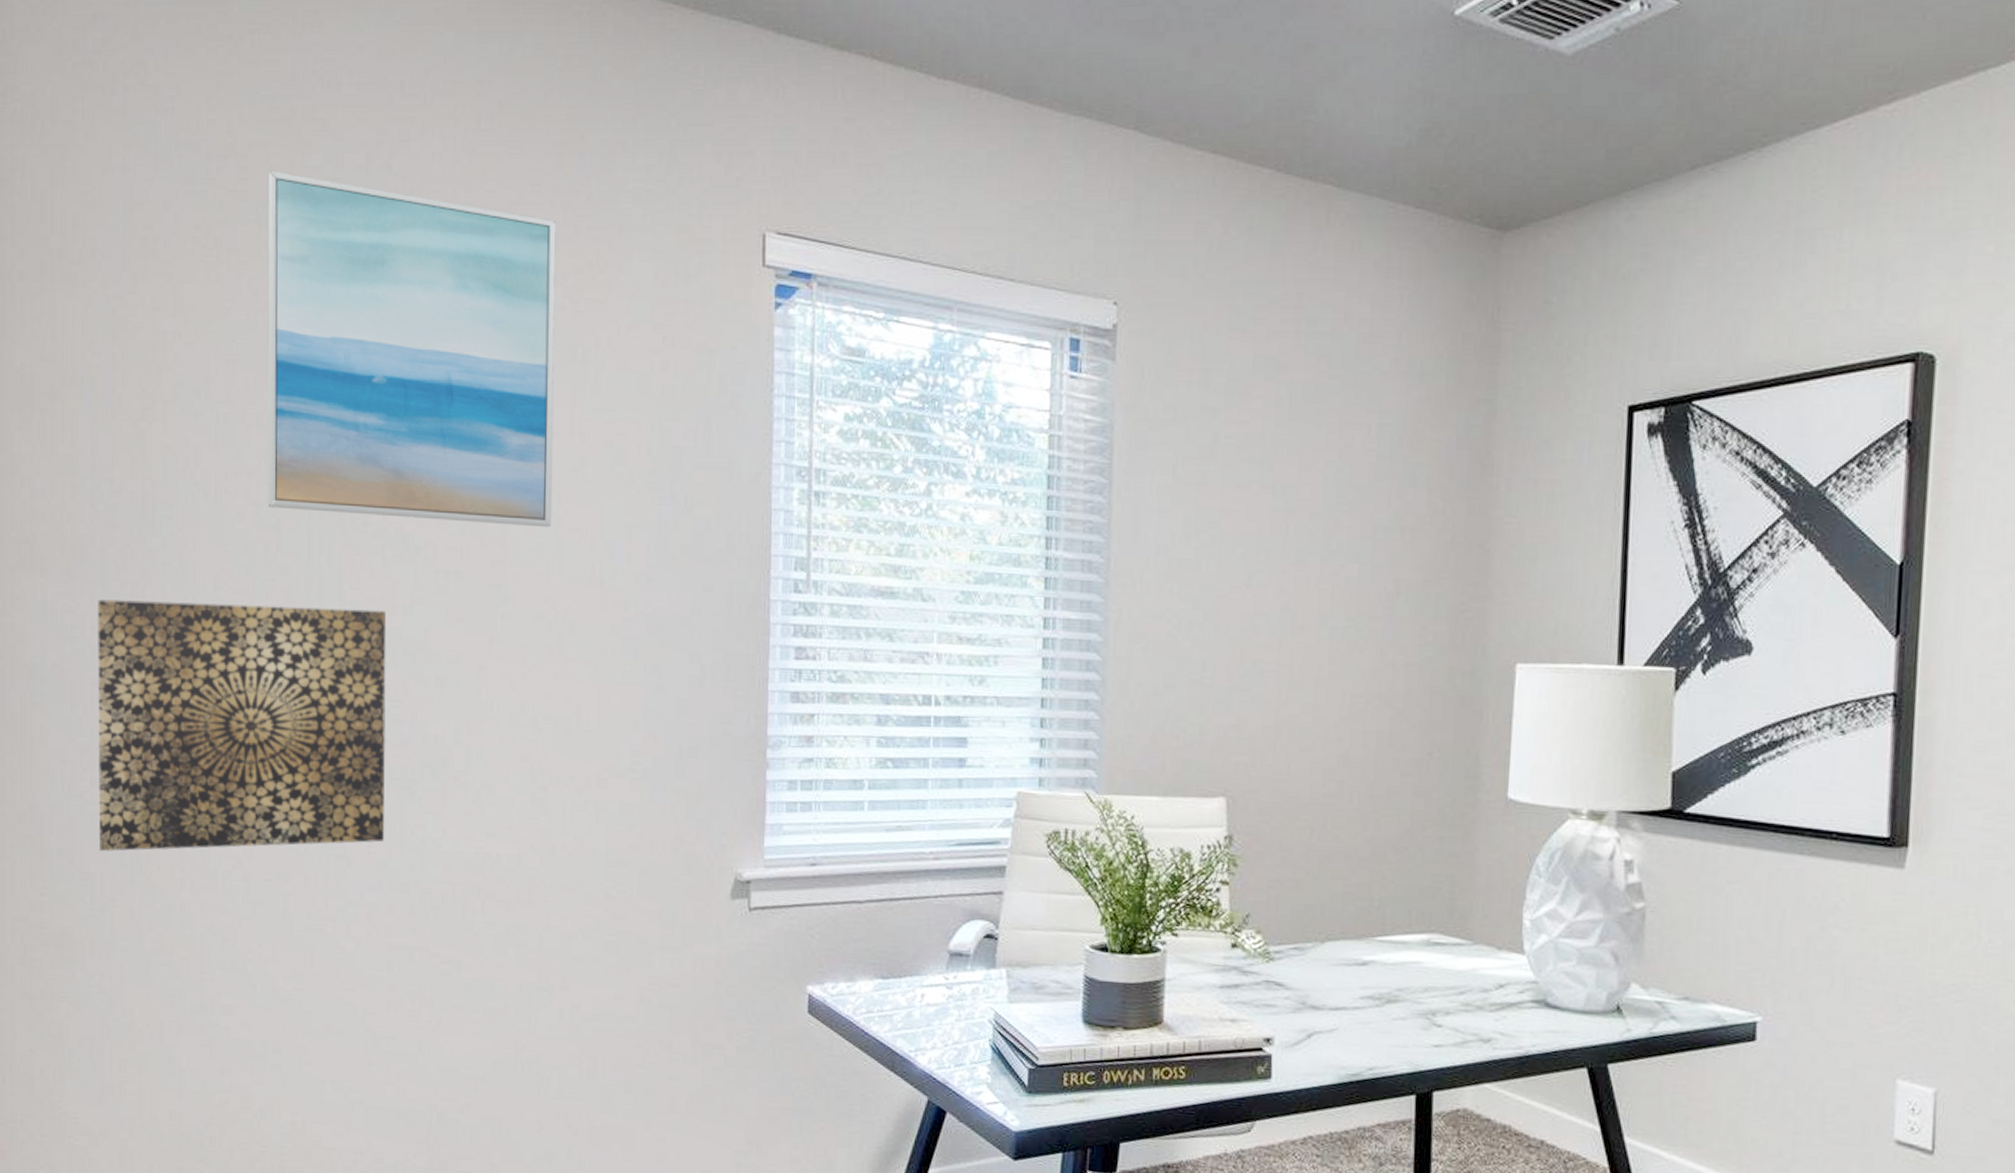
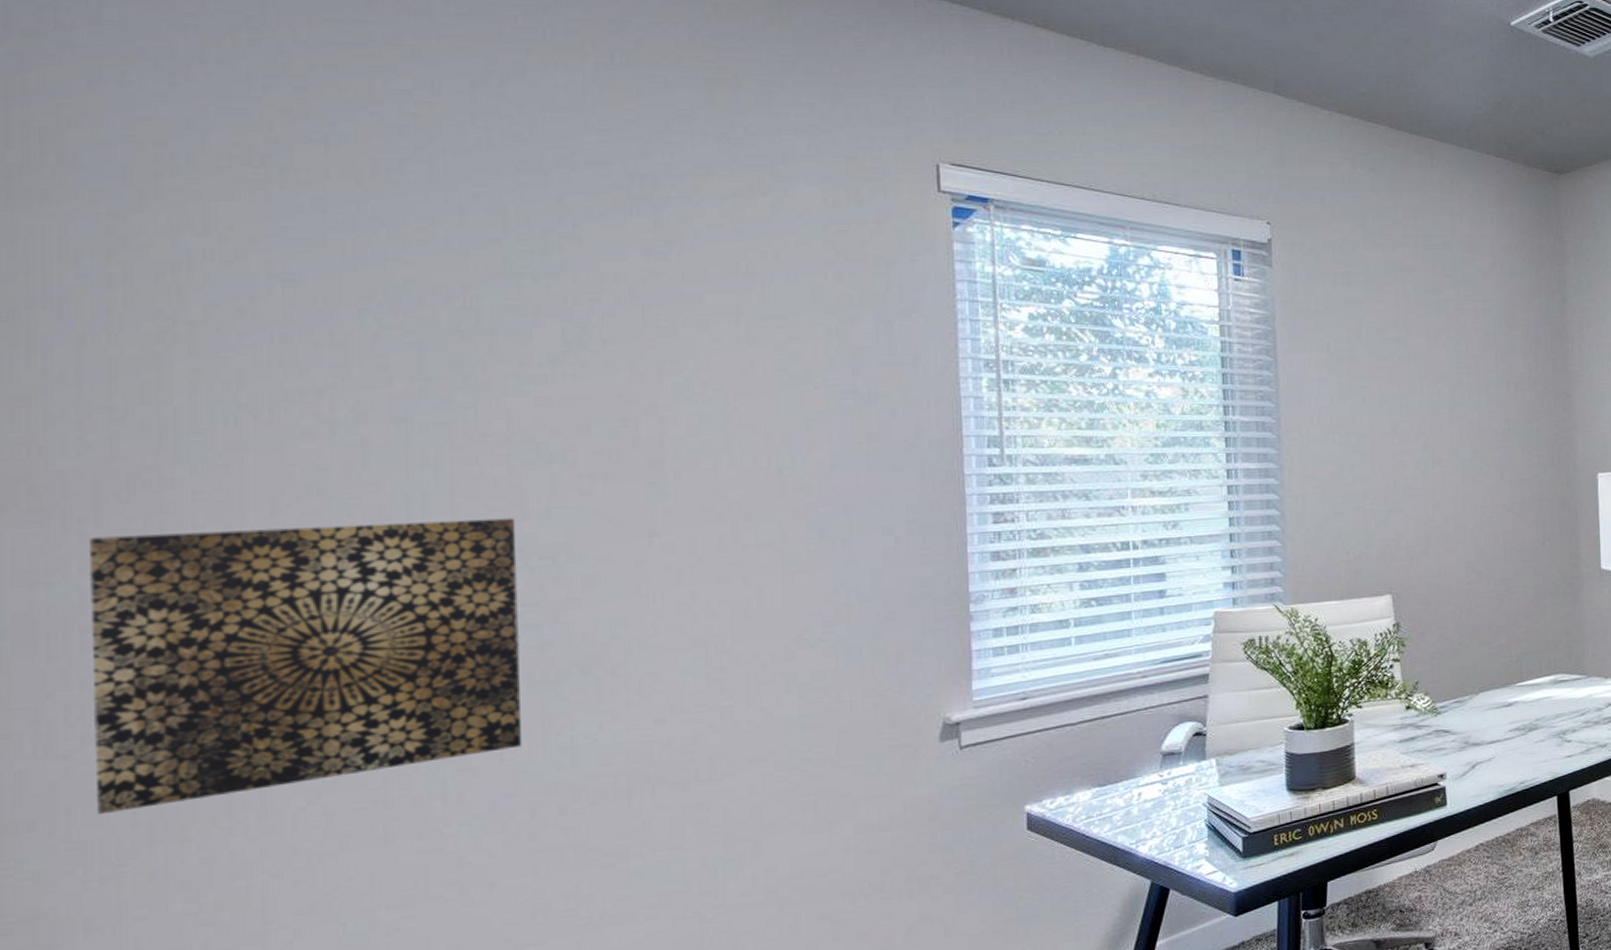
wall art: present [267,170,556,528] -> none [336,92,719,426]

